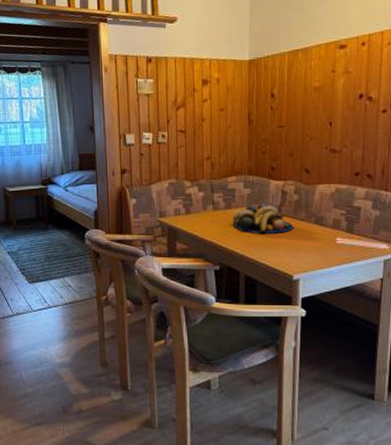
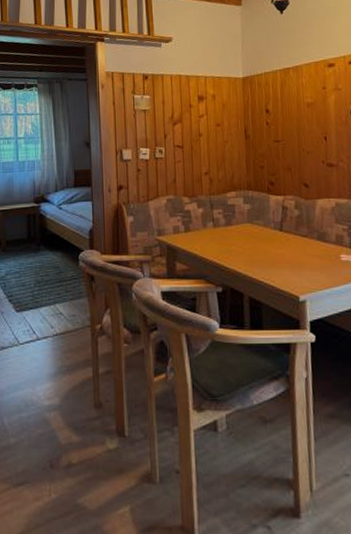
fruit bowl: present [232,203,294,235] -> none [233,219,297,252]

